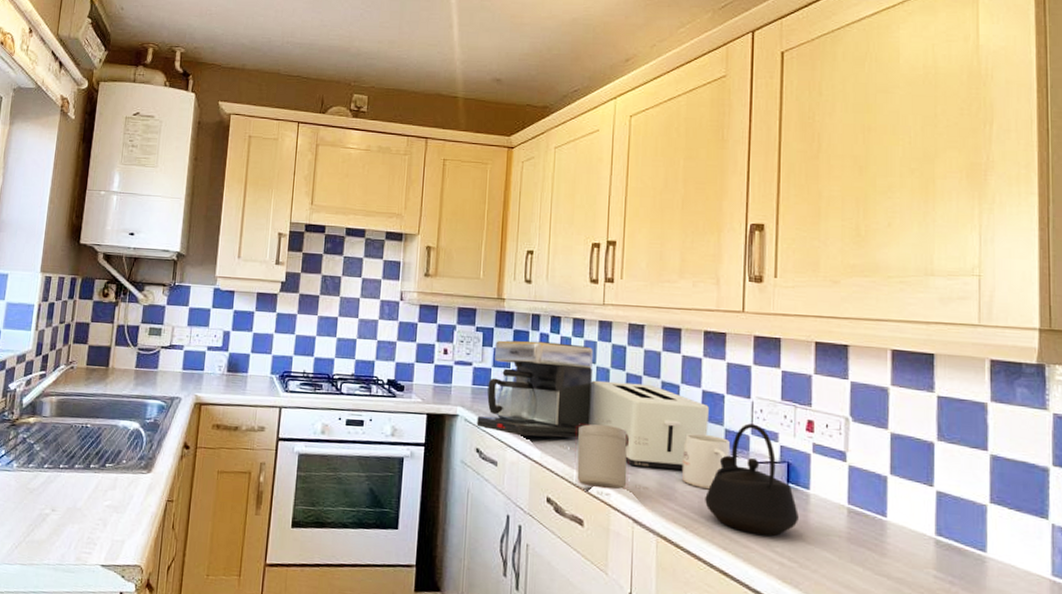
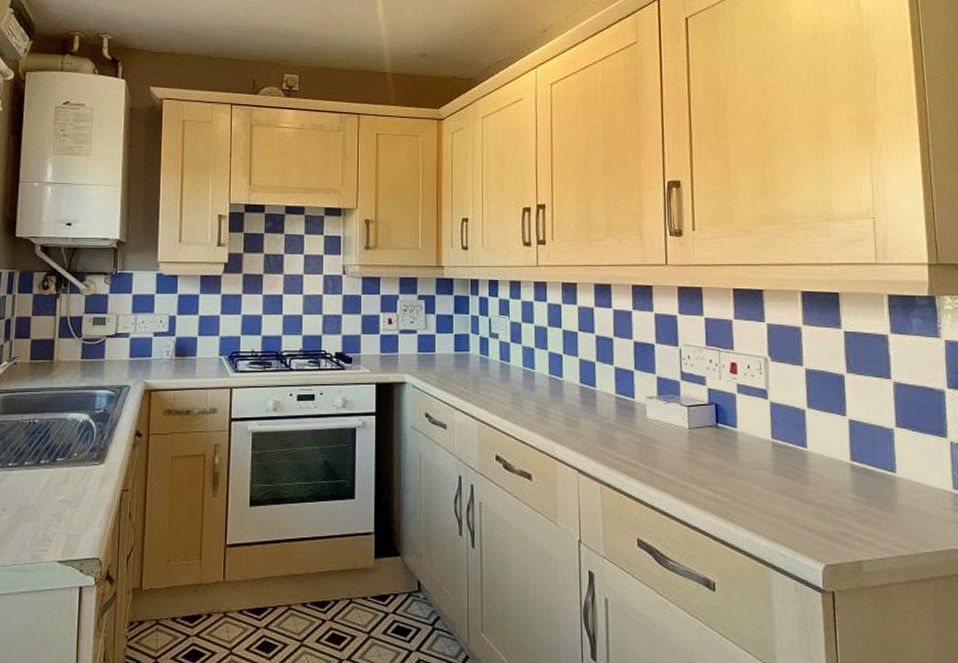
coffee maker: present [476,340,593,438] -> none [424,305,532,398]
canister: present [560,418,649,496] -> none [505,375,591,449]
toaster: present [588,380,709,471] -> none [530,339,642,419]
mug: present [681,433,731,490] -> none [619,383,664,436]
kettle: present [705,423,799,536] -> none [643,370,729,475]

